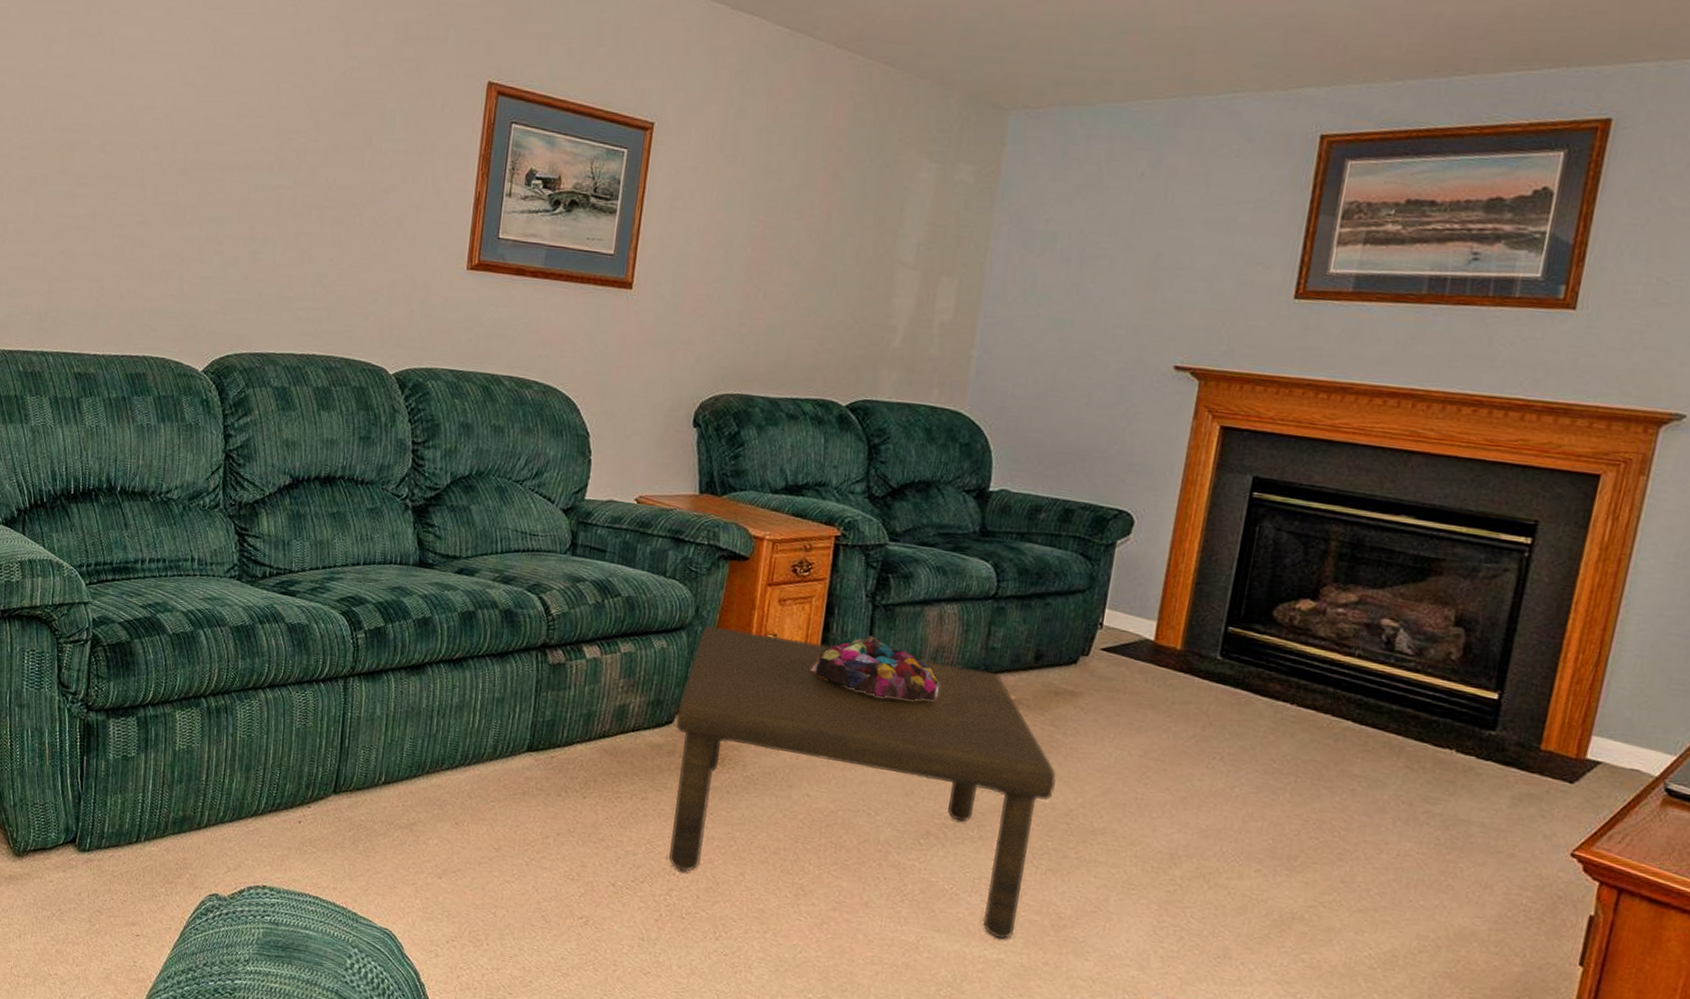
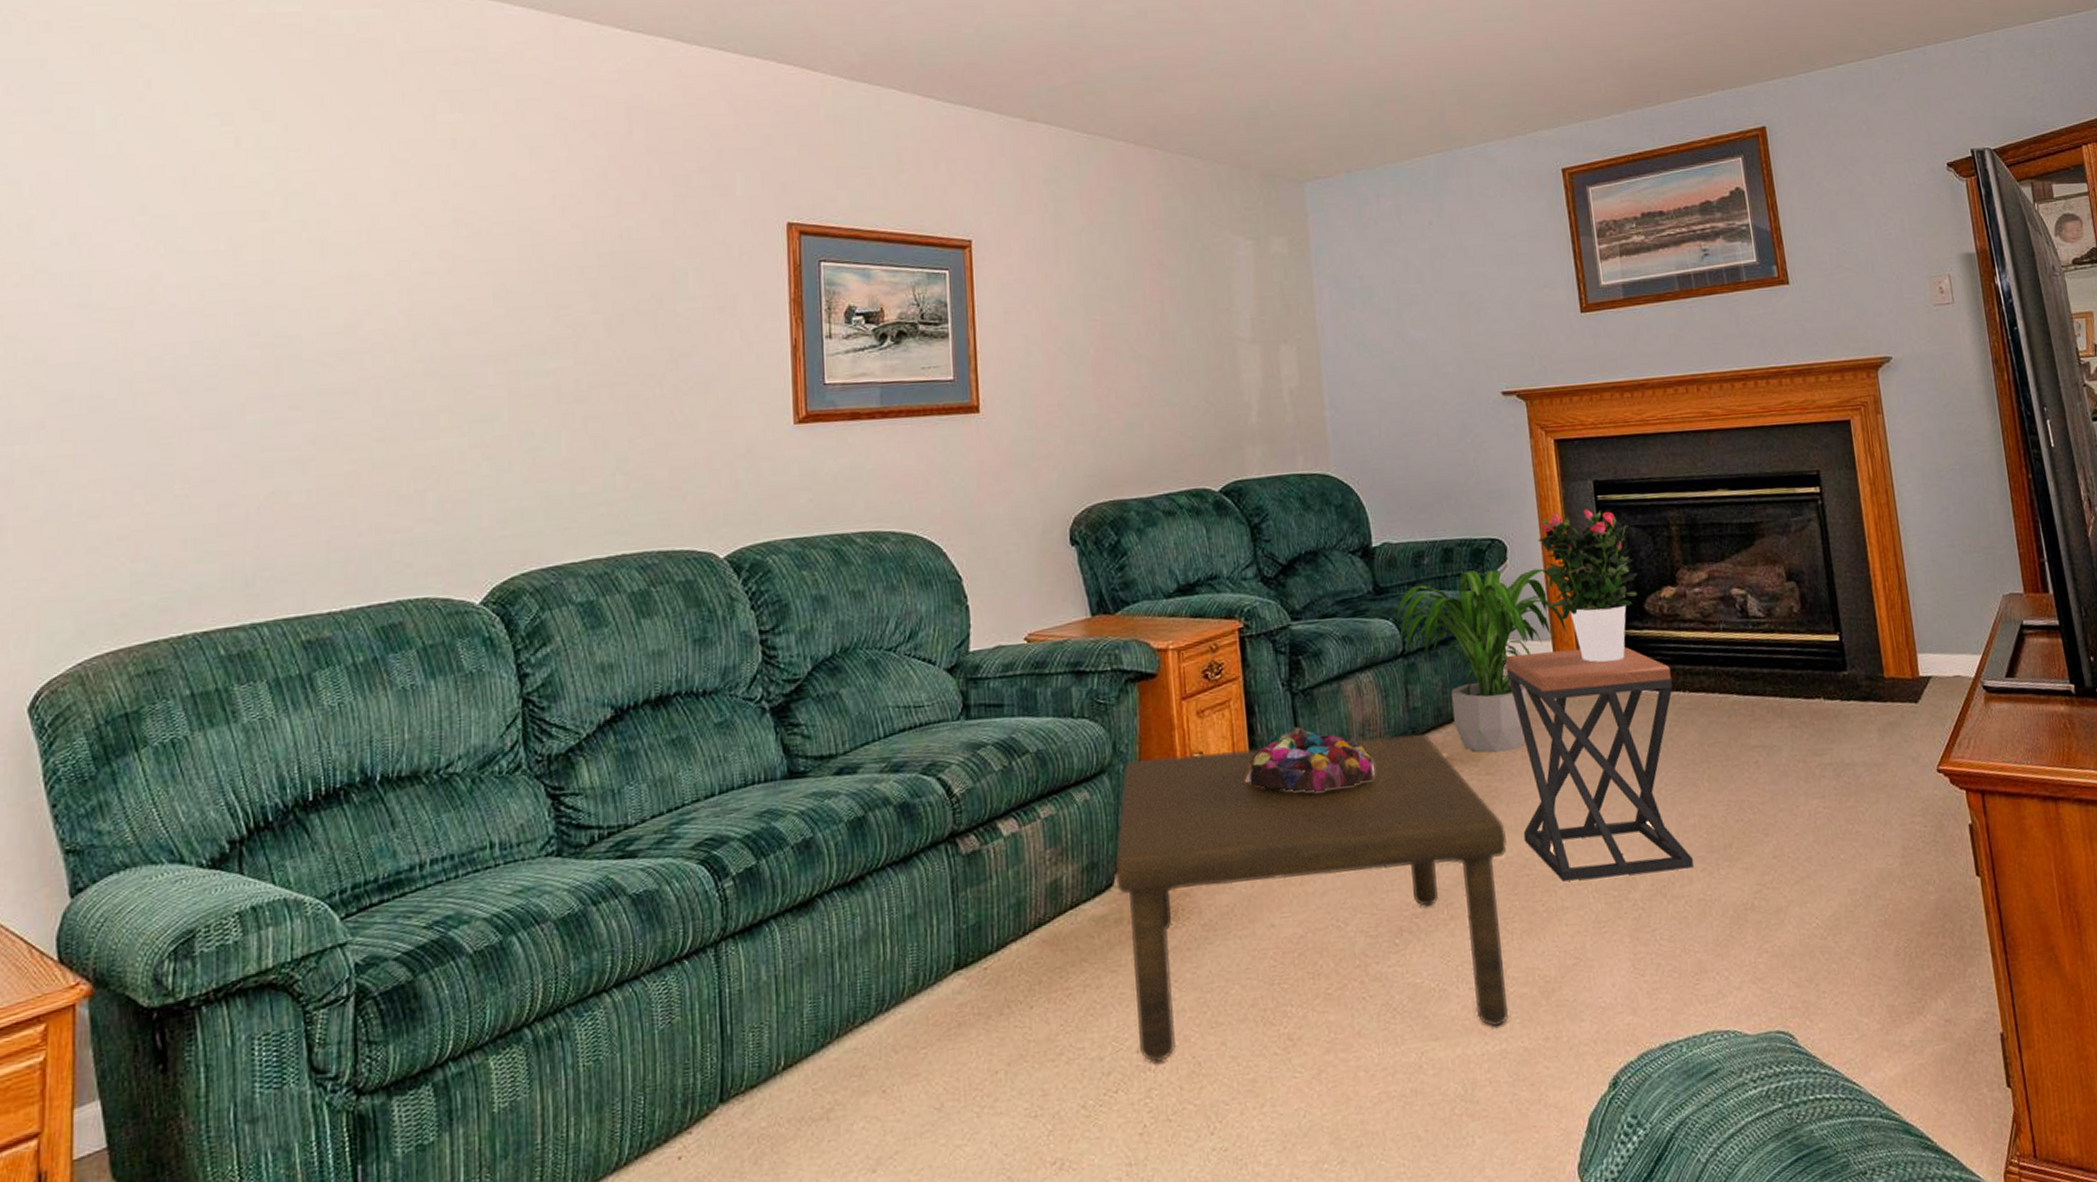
potted plant: none [993,535,1188,711] -> present [1396,568,1568,753]
stool: none [1073,623,1283,865] -> present [1505,647,1693,882]
potted flower: none [1161,498,1280,657] -> present [1538,508,1638,662]

